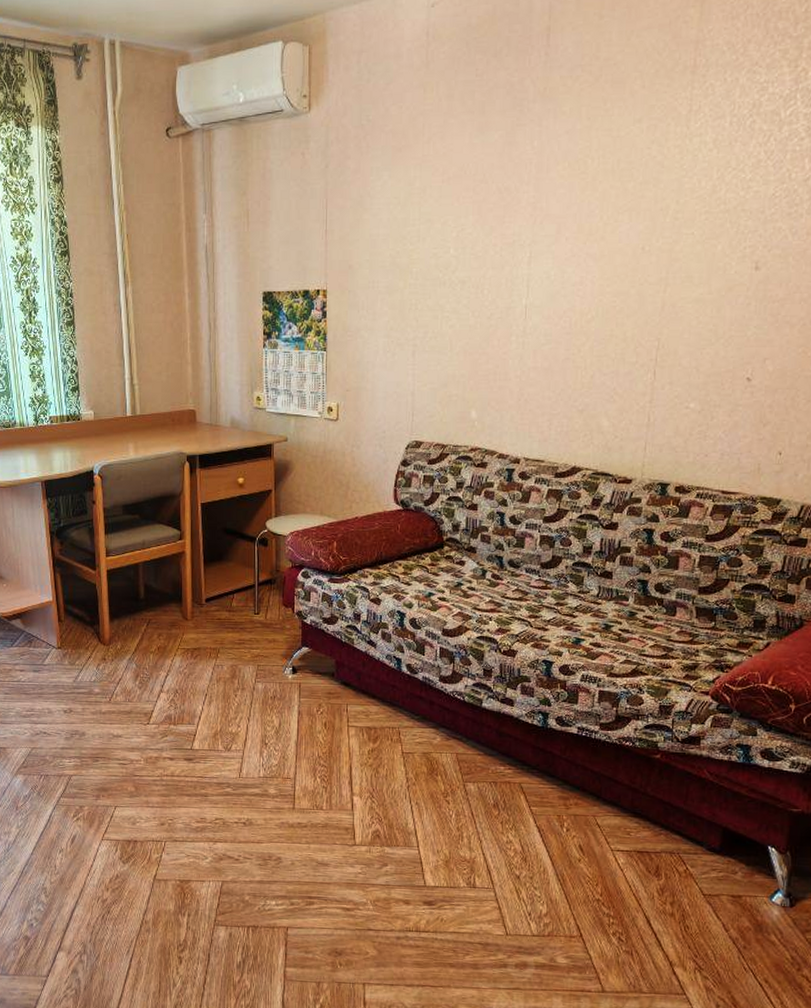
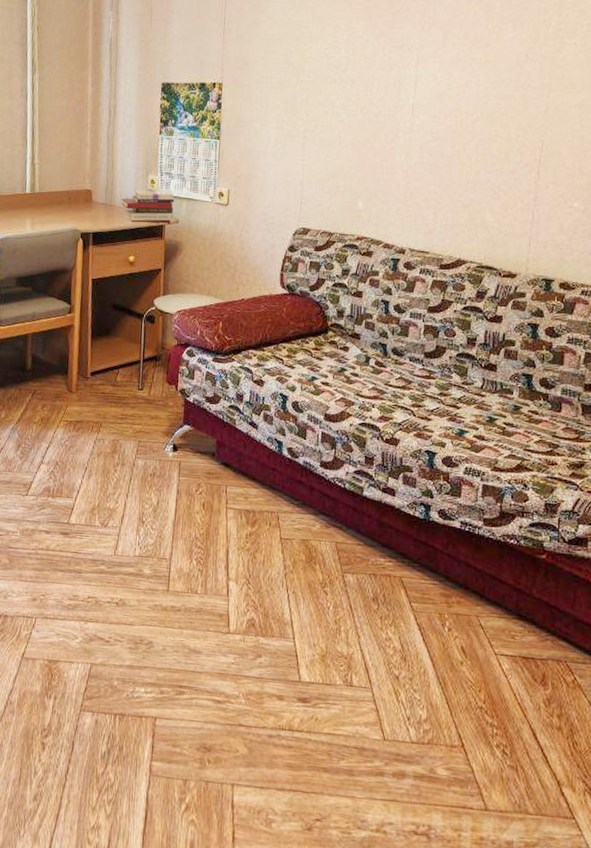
books: none [227,408,284,442] -> present [121,190,176,223]

